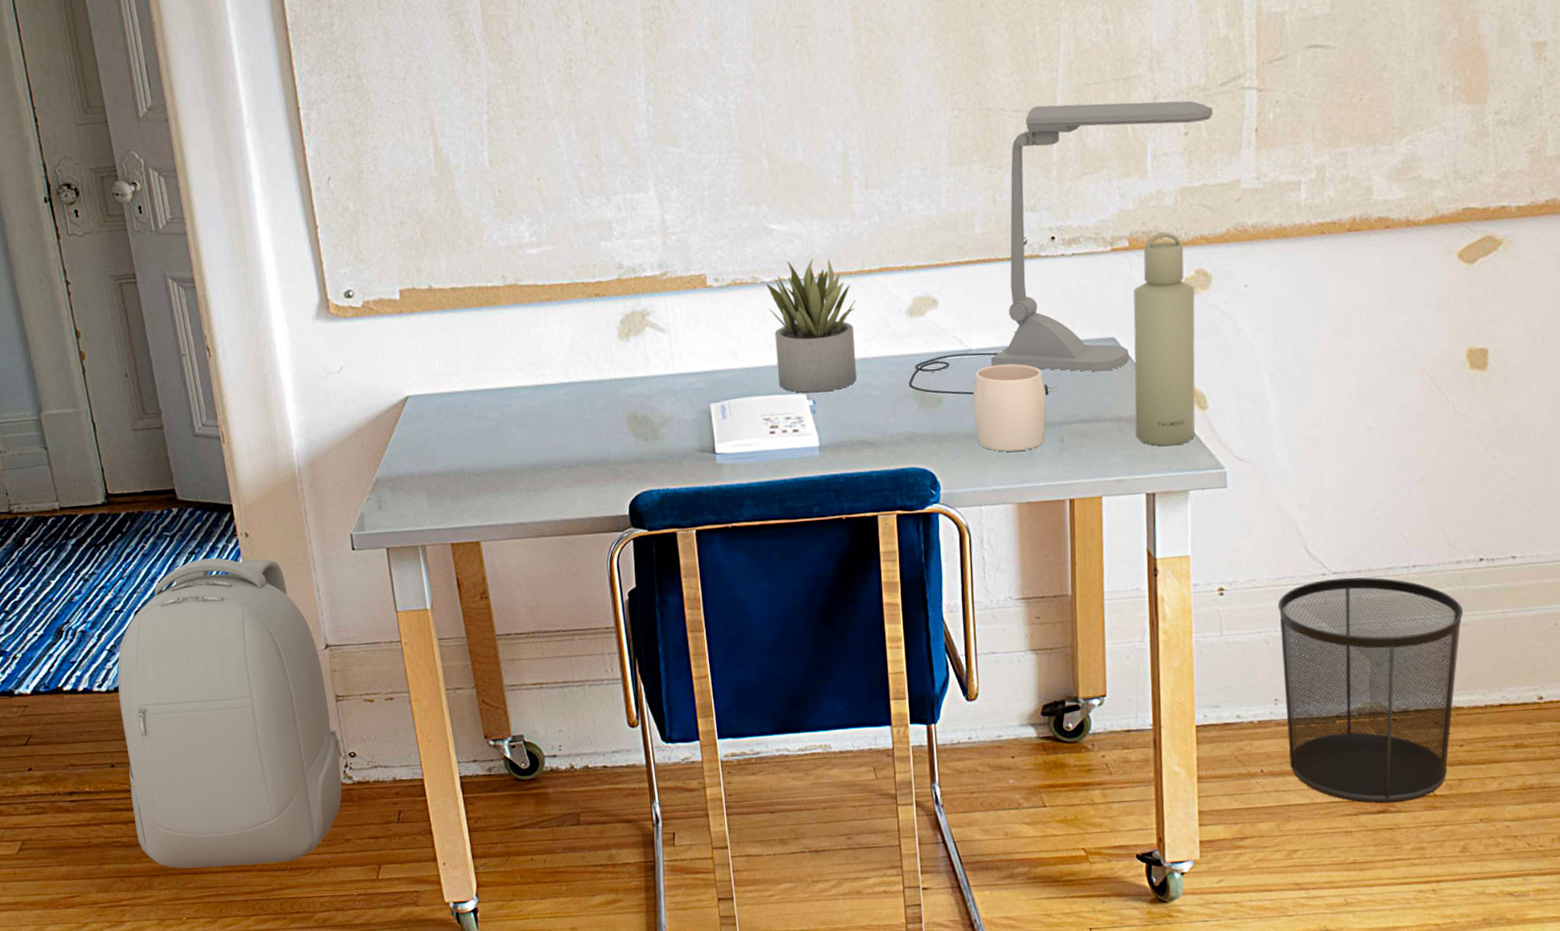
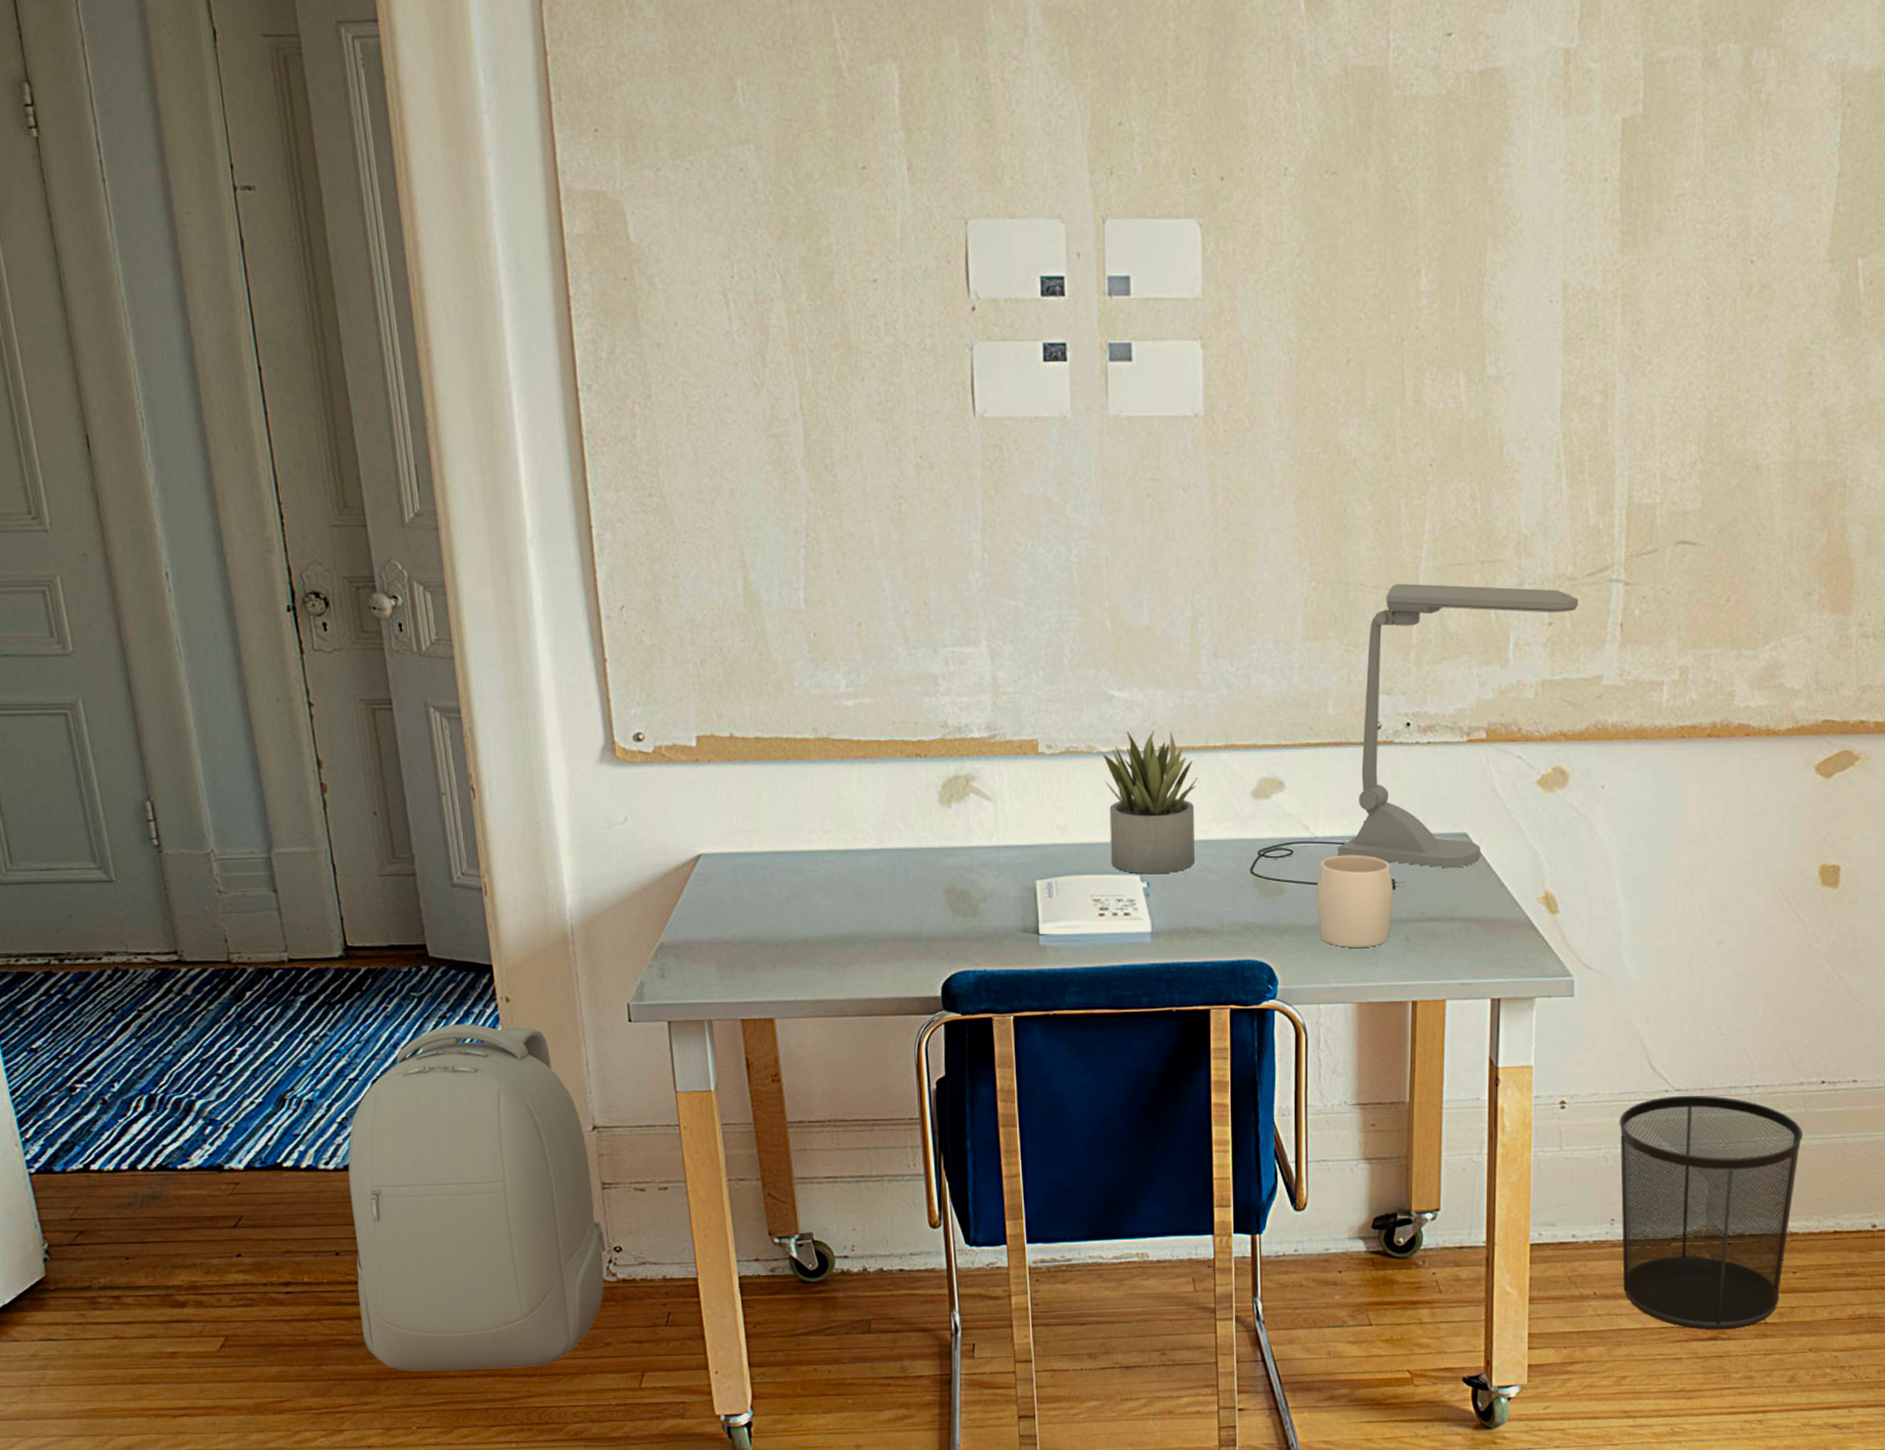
bottle: present [1133,231,1196,447] -> none [1484,724,1551,950]

